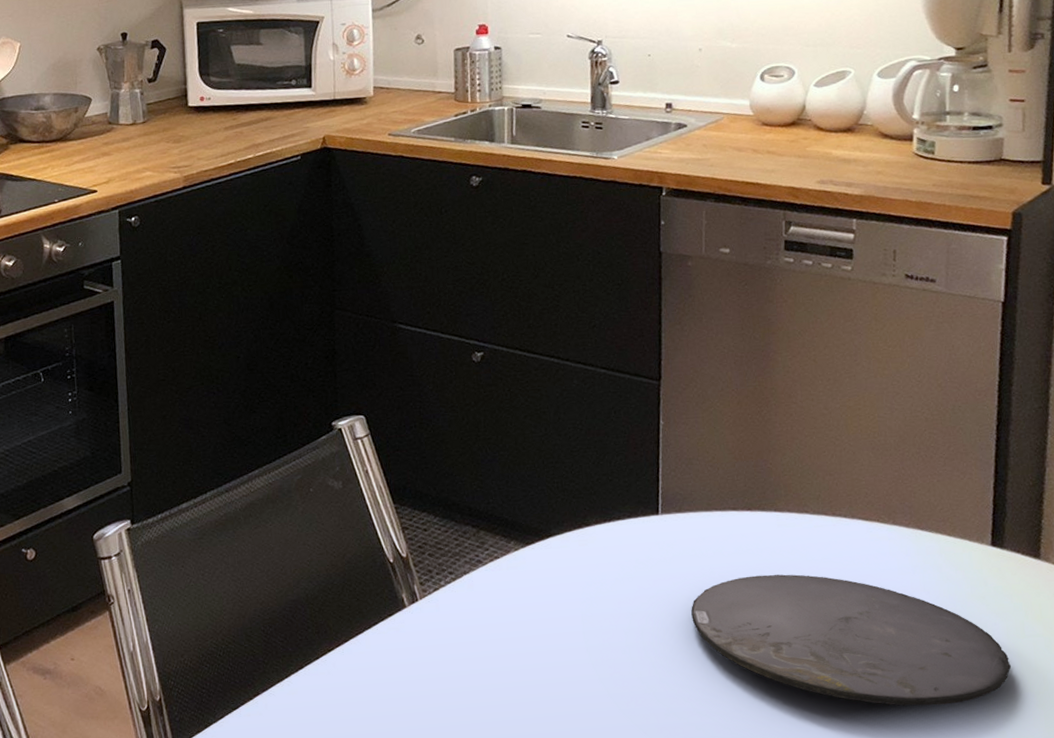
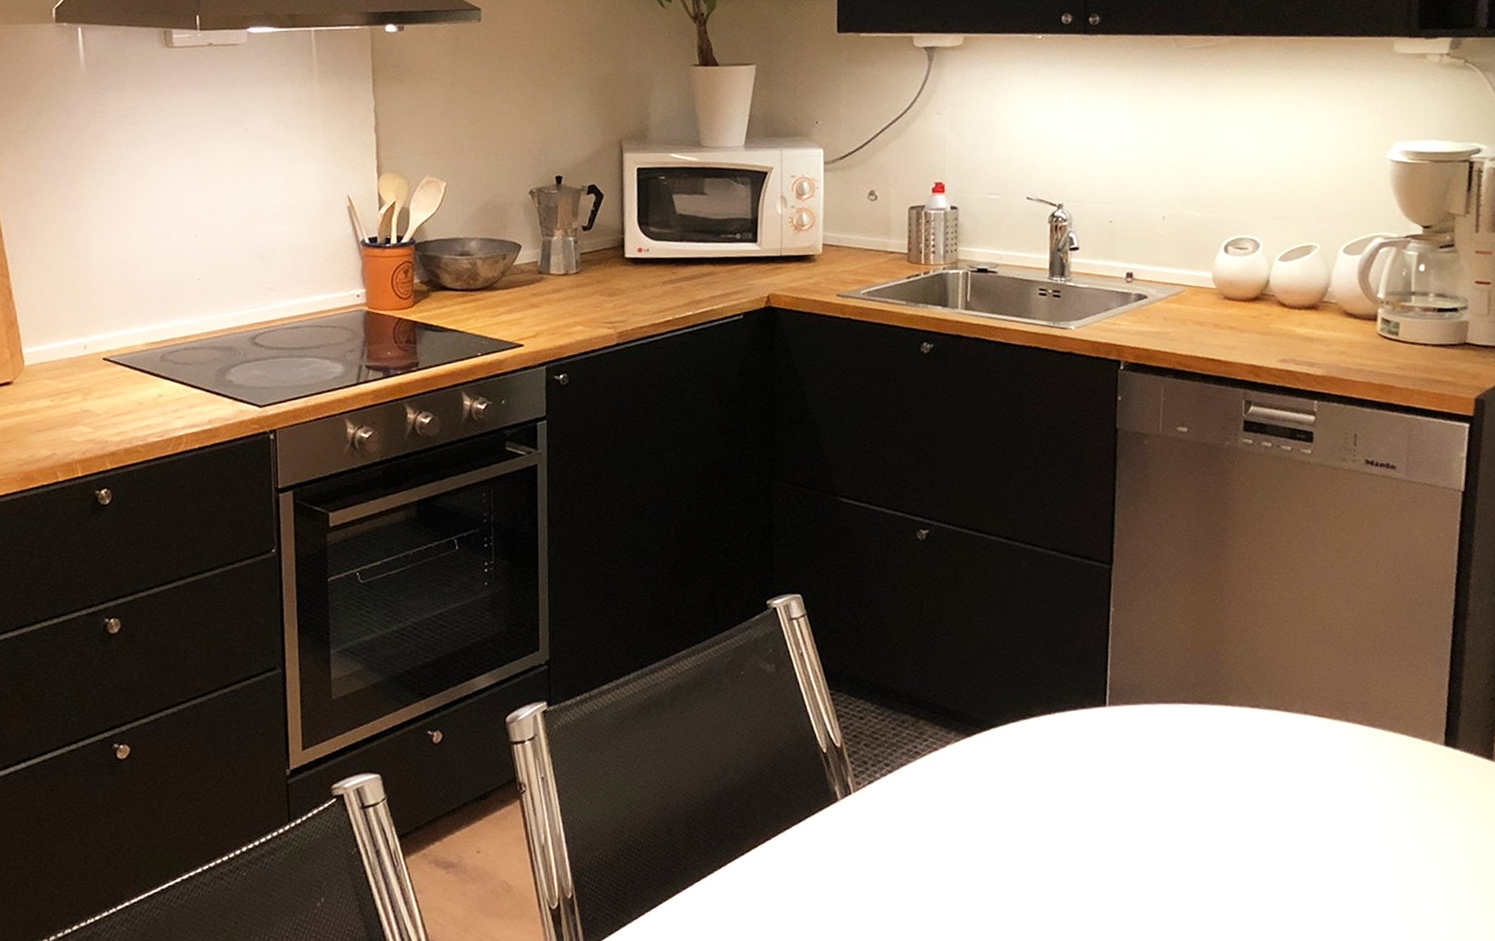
plate: present [691,574,1011,706] -> none [1136,772,1461,912]

